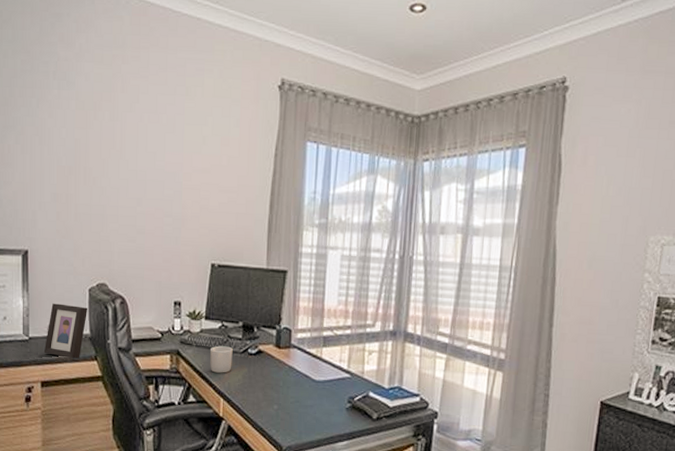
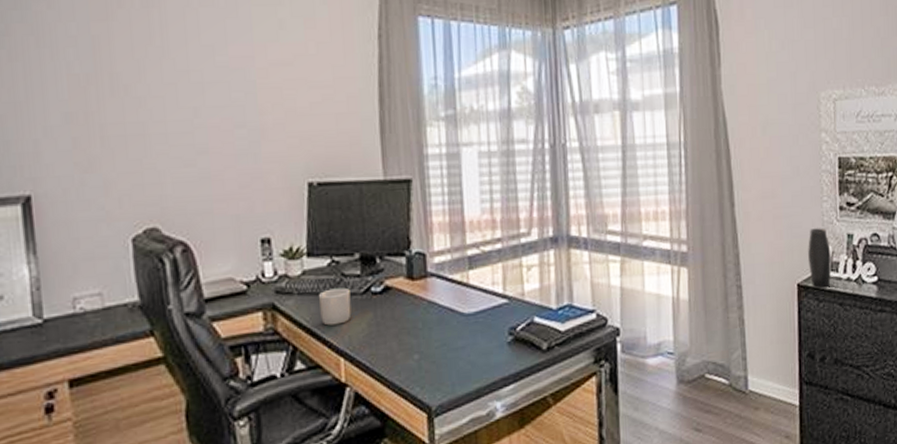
picture frame: present [43,303,88,359] -> none [69,264,134,340]
vase: none [614,356,638,410] -> present [808,228,832,289]

